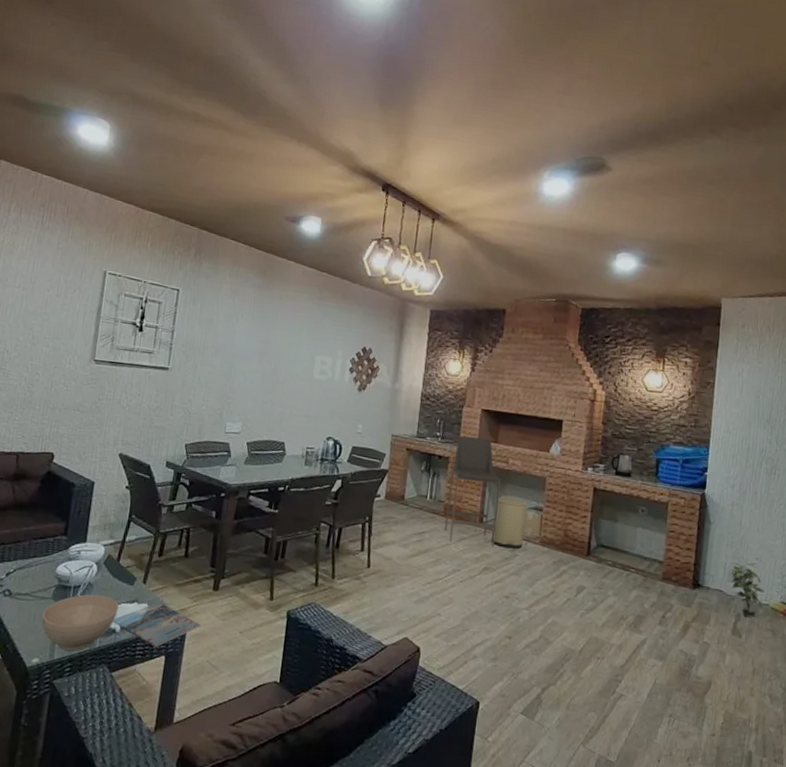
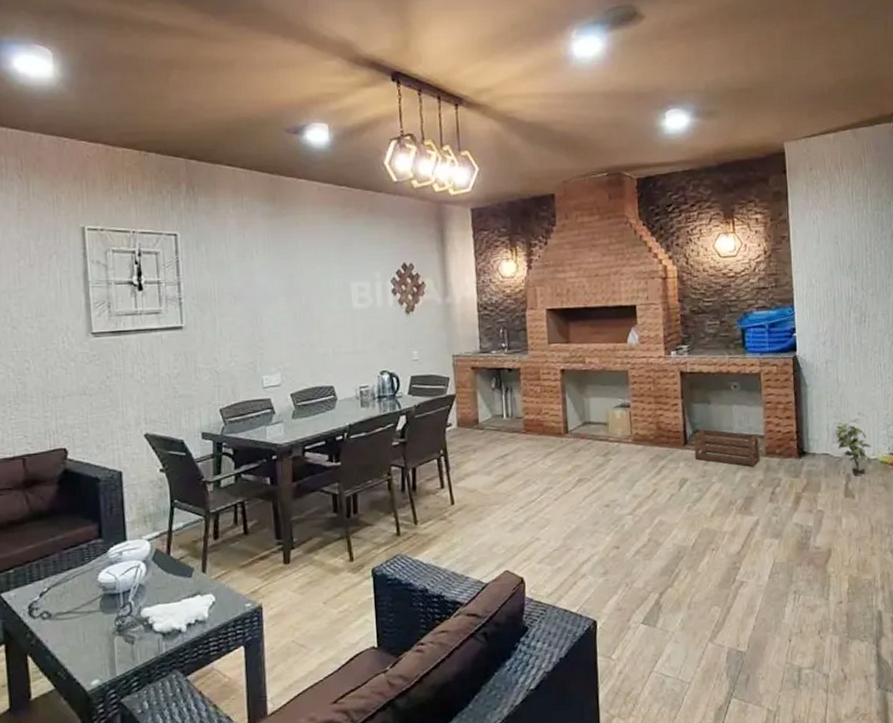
bowl: present [41,594,119,651] -> none [92,595,180,664]
magazine: present [113,602,202,648] -> none [176,589,279,640]
bar stool: present [444,435,501,547] -> none [525,340,585,459]
pedal bin: present [491,496,527,549] -> none [577,399,614,455]
wooden crate: none [595,543,658,589] -> present [693,428,760,467]
kettle: present [611,452,633,478] -> none [694,328,718,355]

